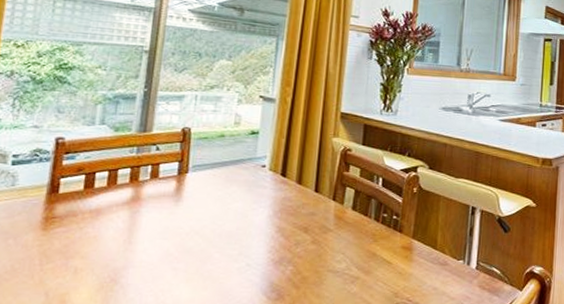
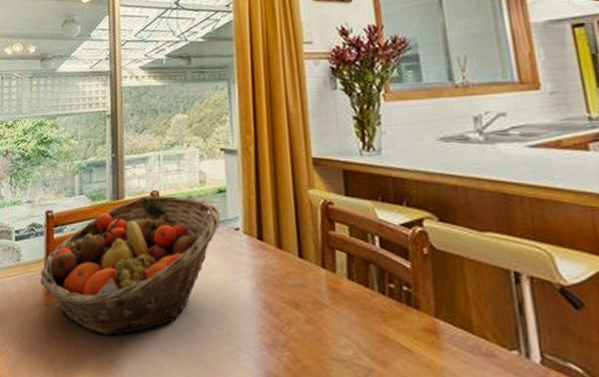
fruit basket: none [39,132,250,257] -> present [41,196,220,336]

